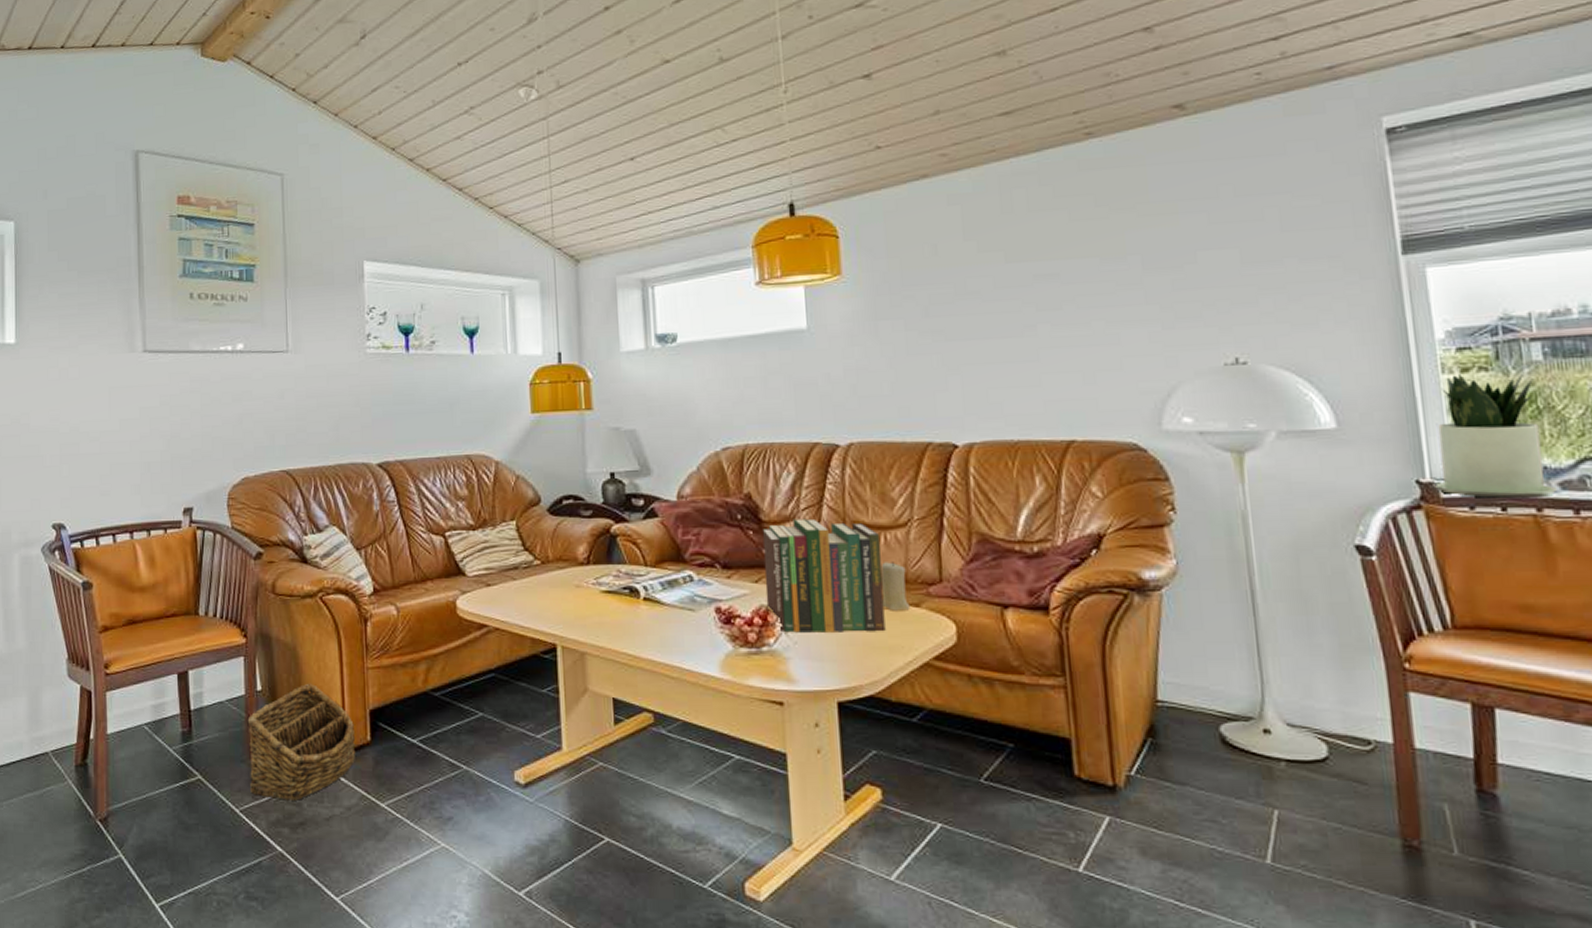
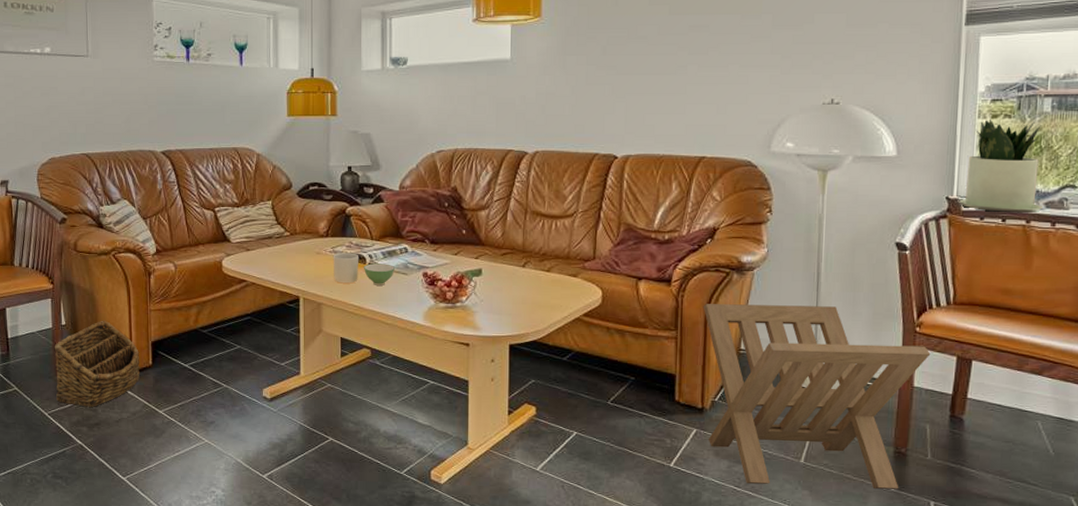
mug: none [596,584,632,625] -> present [333,252,359,284]
bowl: none [636,597,679,626] -> present [363,263,396,285]
books: present [762,518,886,633] -> none [462,208,551,295]
candle: present [881,562,910,613] -> none [549,243,570,281]
magazine rack: none [1097,637,1432,902] -> present [703,304,931,489]

